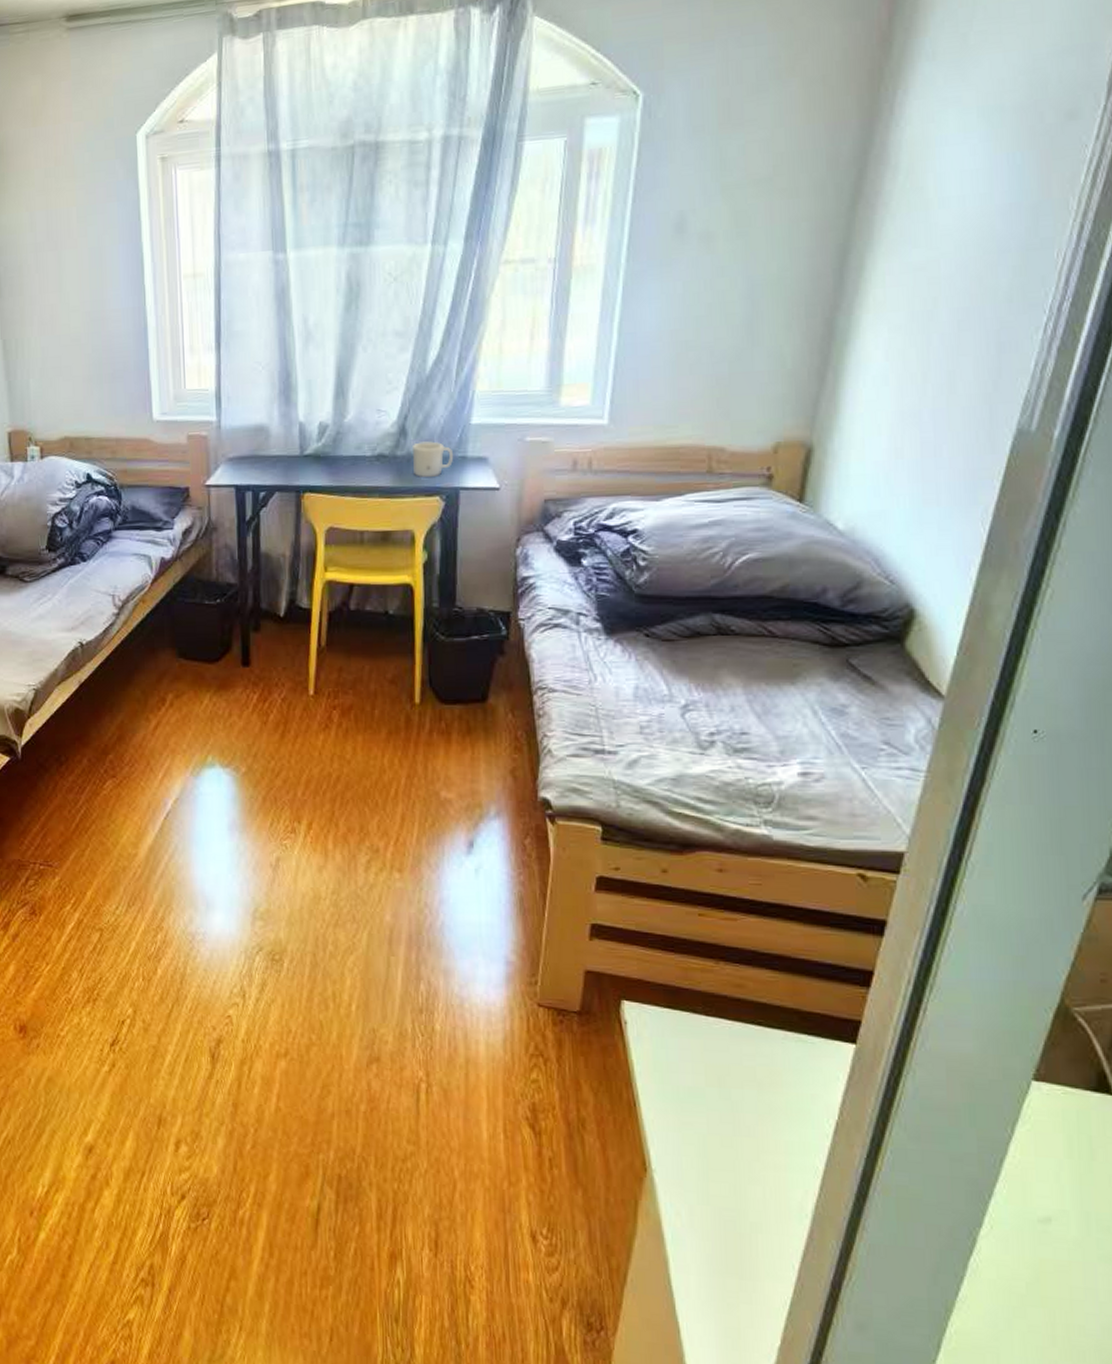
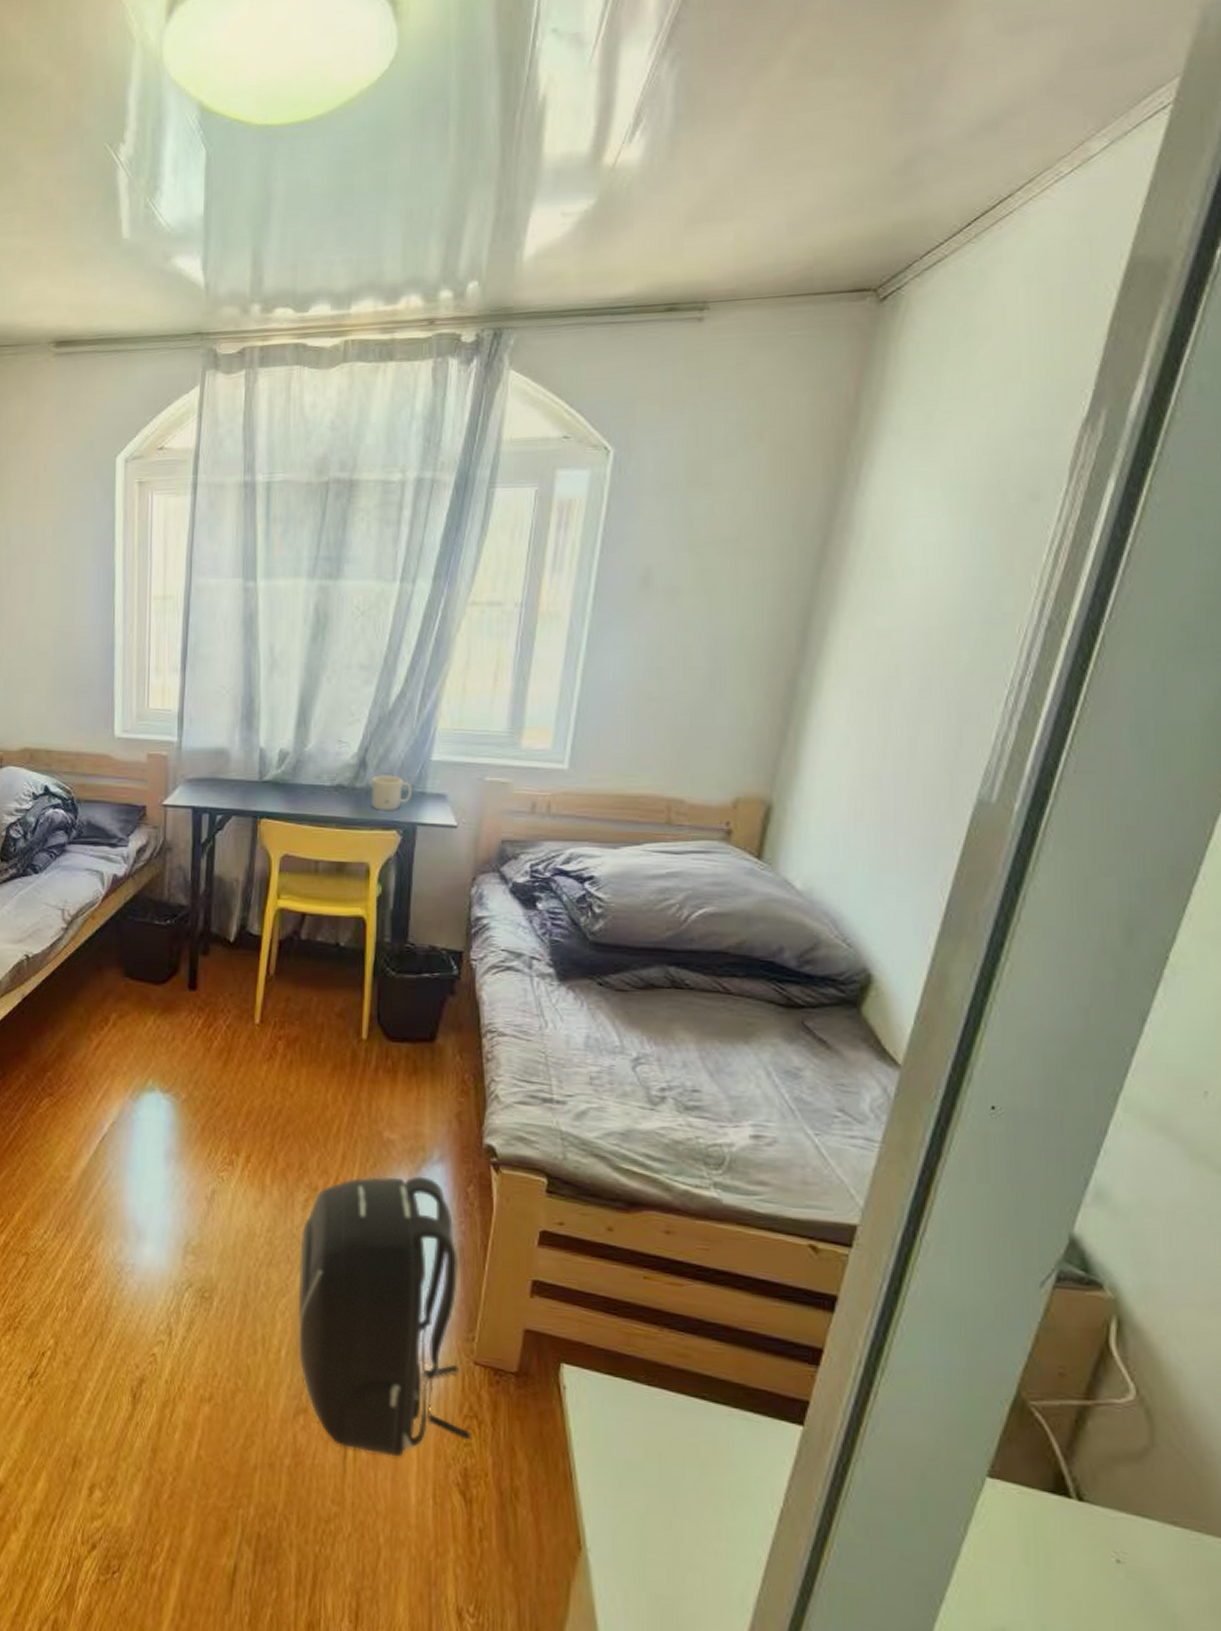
backpack: none [365,832,538,1097] -> present [297,1176,471,1456]

